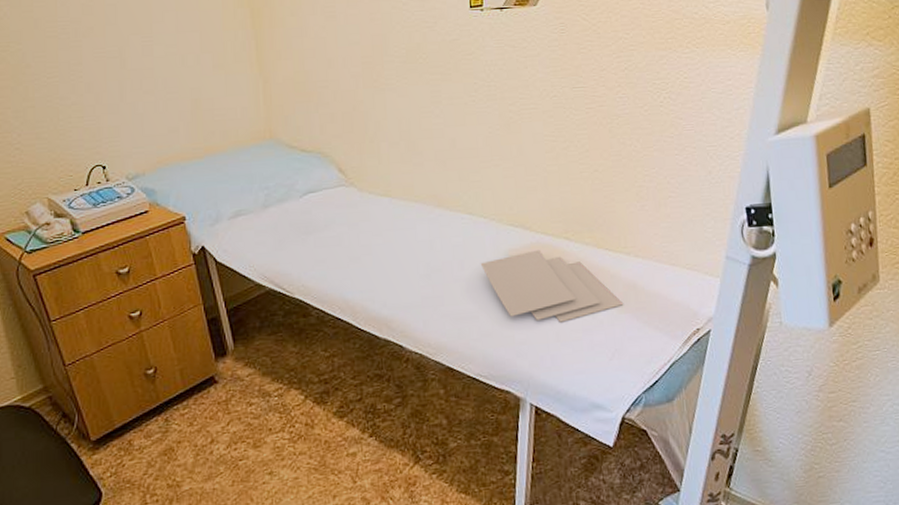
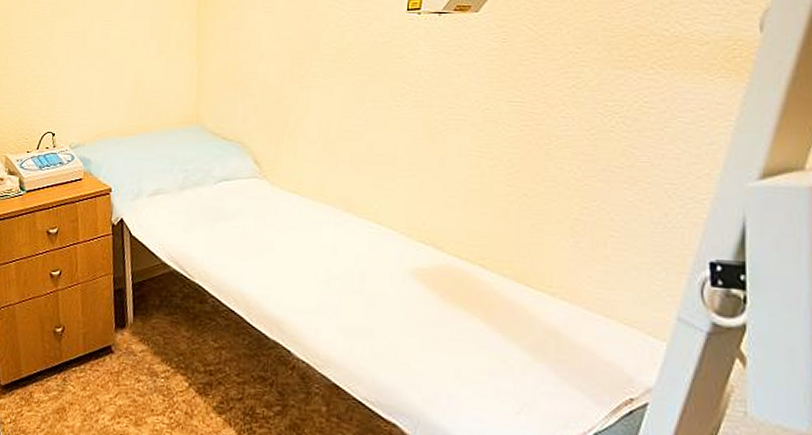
papers: present [481,249,624,323] -> none [384,273,541,359]

